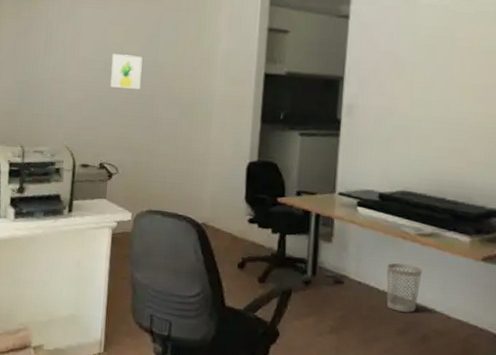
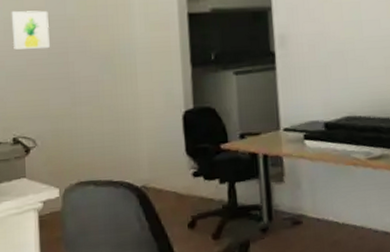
wastebasket: present [386,263,422,313] -> none [343,191,378,242]

